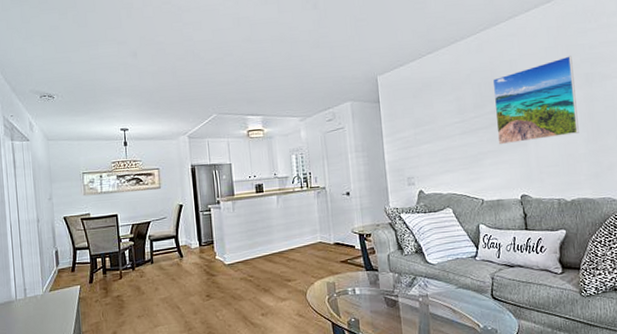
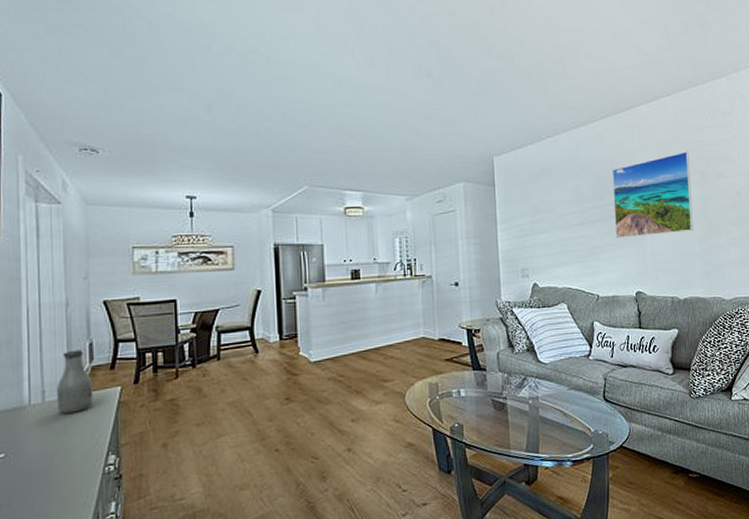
bottle: none [34,256,61,307] -> present [56,349,93,414]

